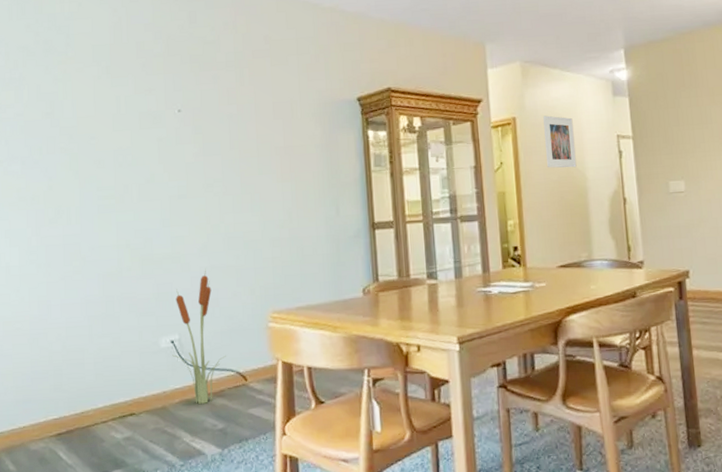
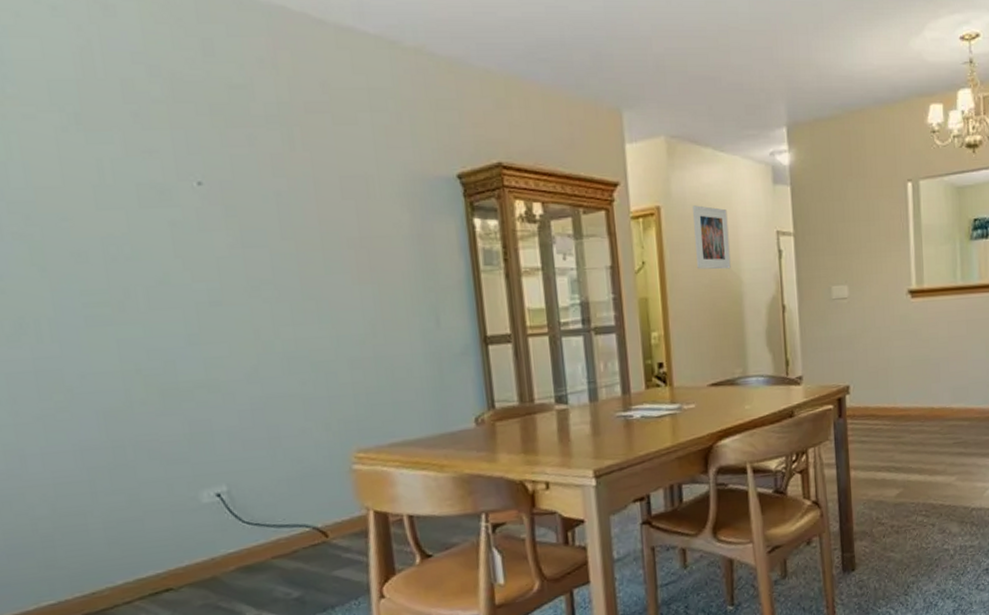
decorative plant: present [172,268,226,404] -> none [217,399,297,570]

